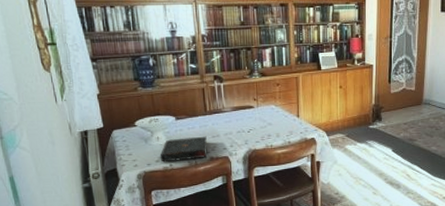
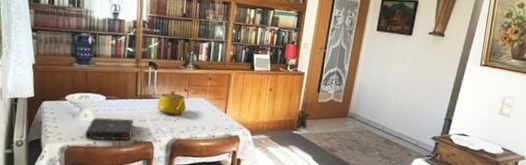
teapot: none [228,101,257,127] -> present [157,90,186,116]

